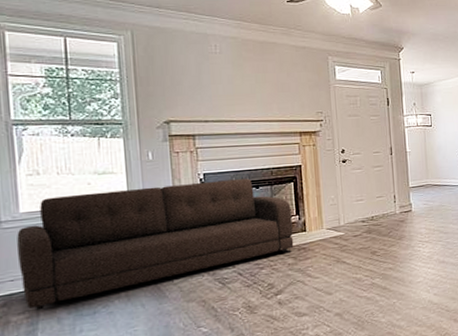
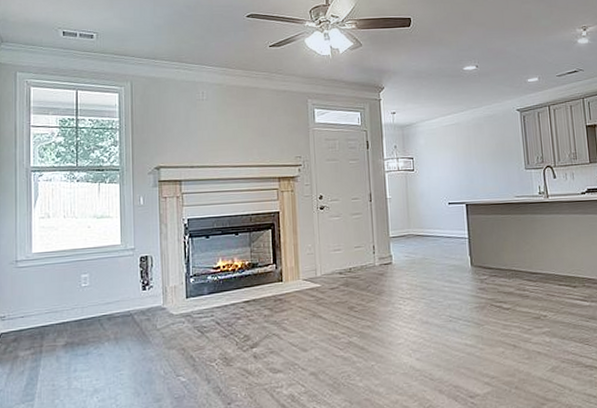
sofa: present [17,178,294,310] -> none [29,224,270,347]

